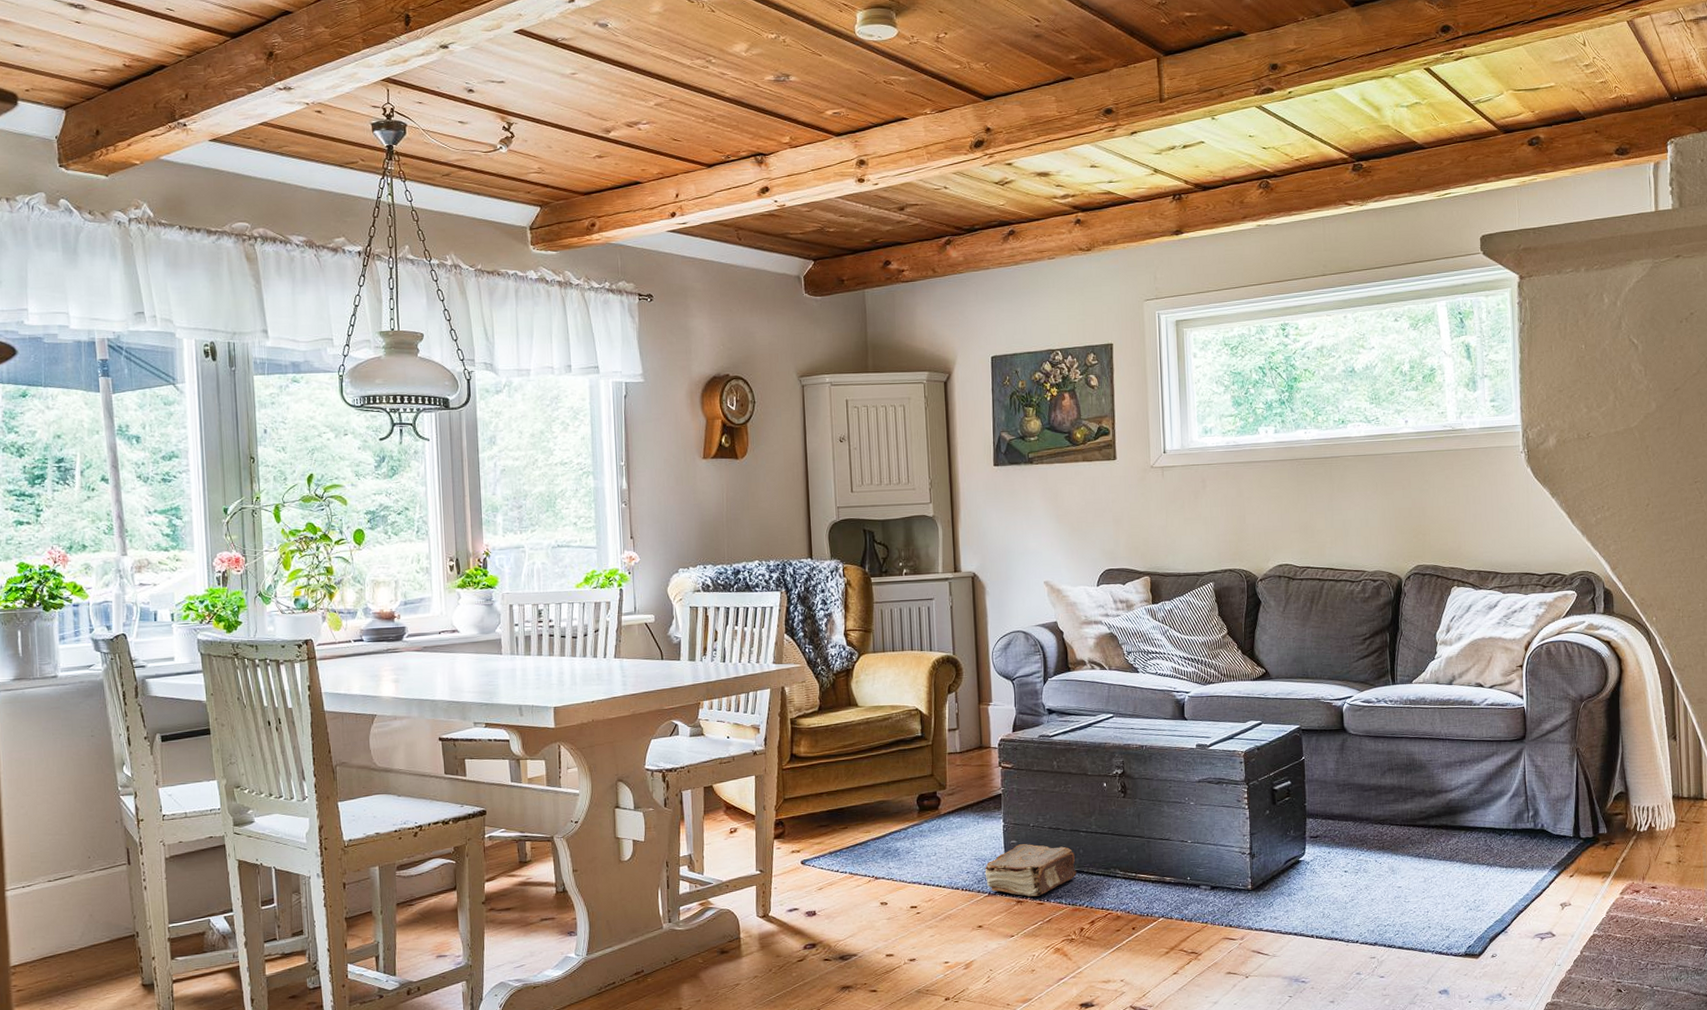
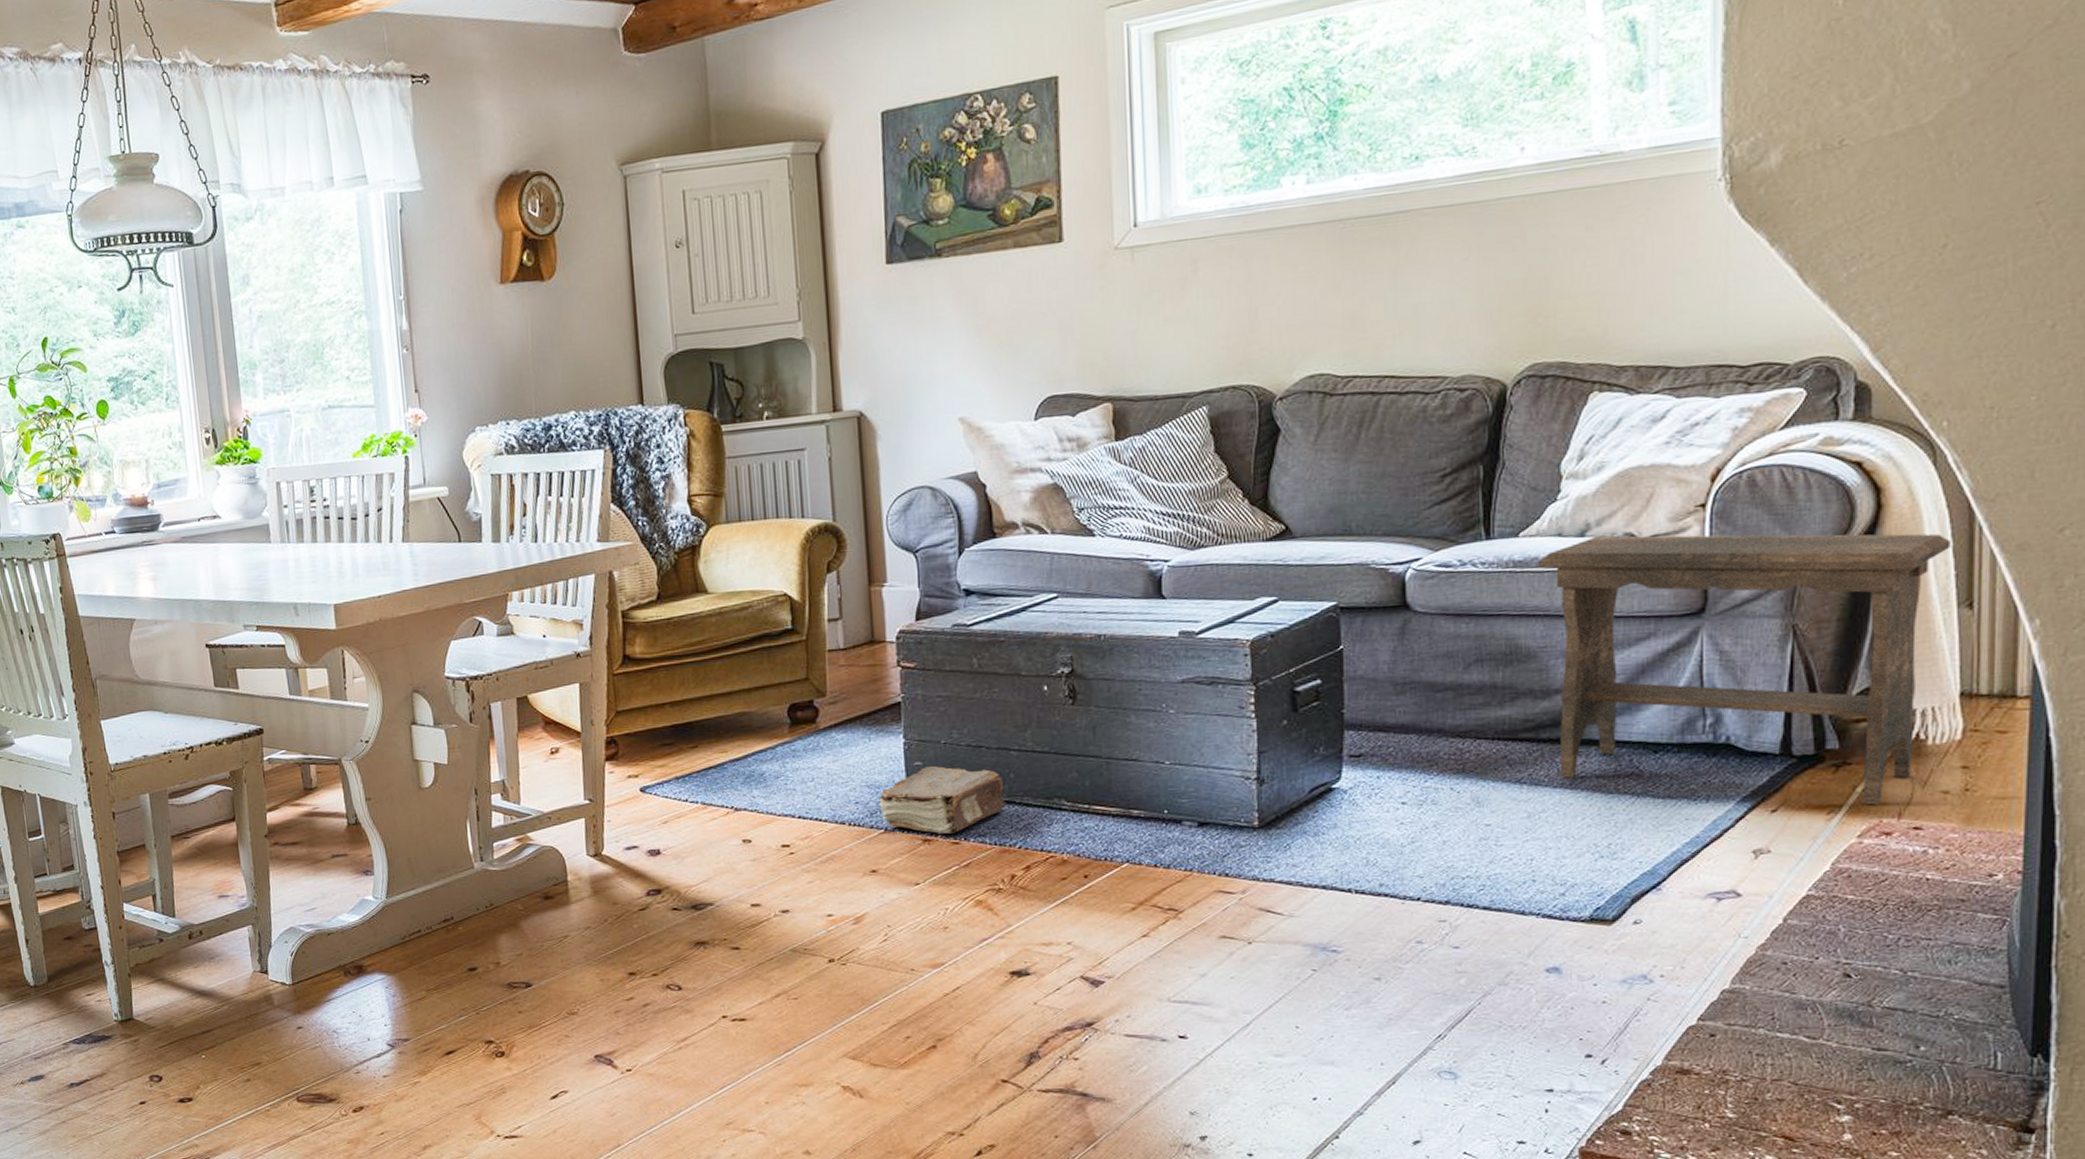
footstool: none [1424,684,1662,872] -> present [1537,533,1951,805]

